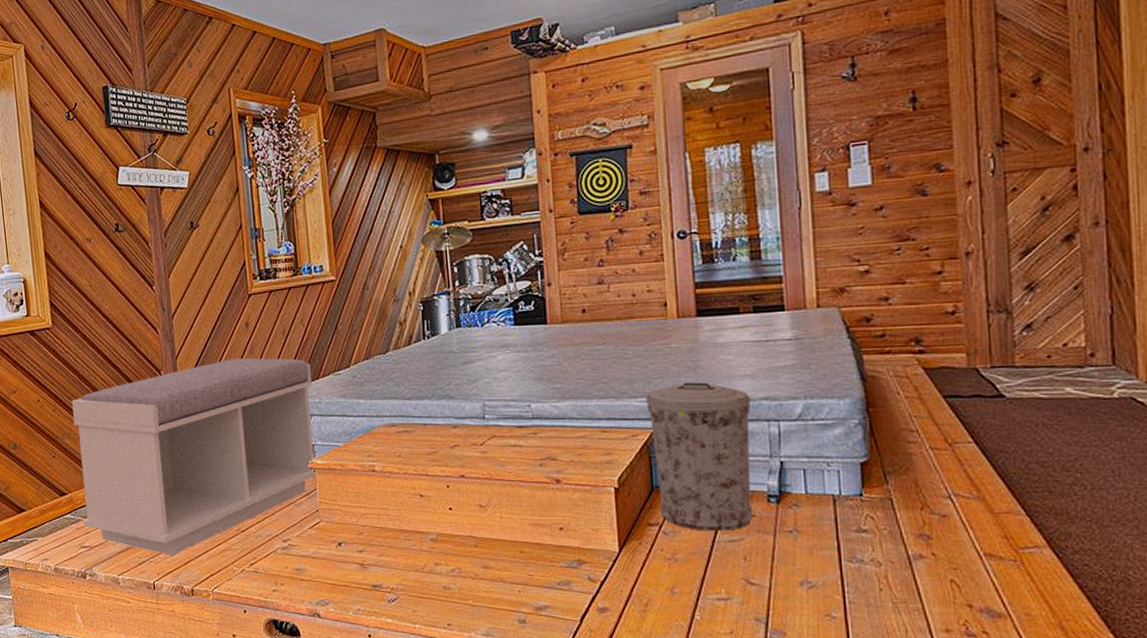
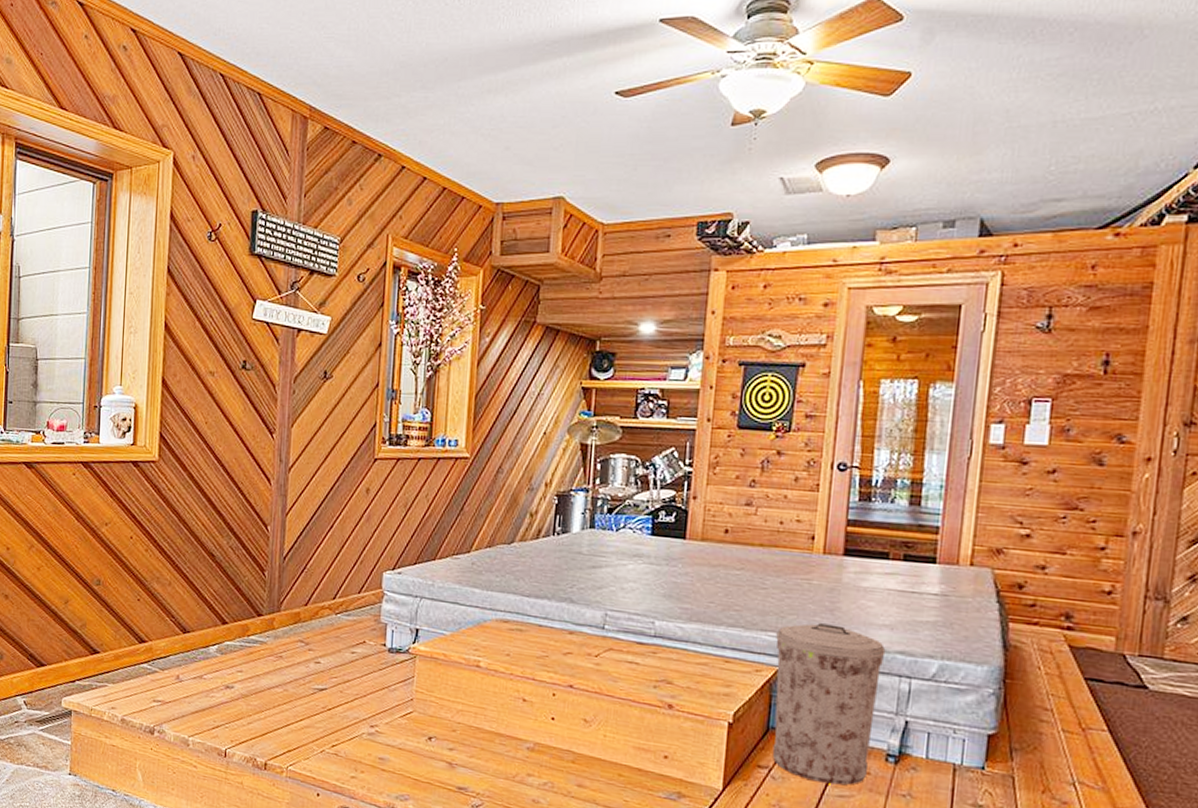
bench: present [72,358,318,555] -> none [160,524,428,724]

